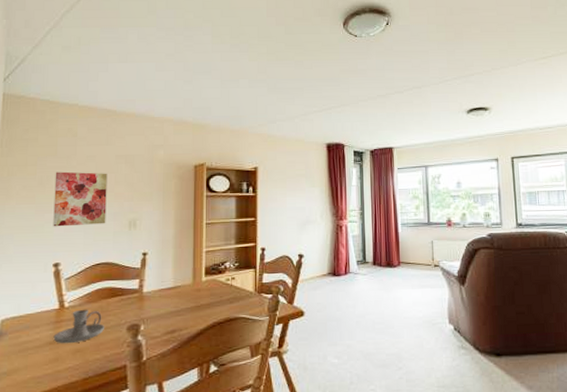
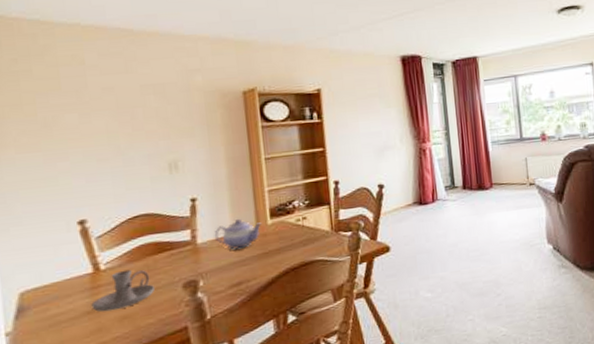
wall art: present [53,171,107,227] -> none [62,107,139,178]
teapot: none [157,273,198,301] -> present [214,218,263,250]

